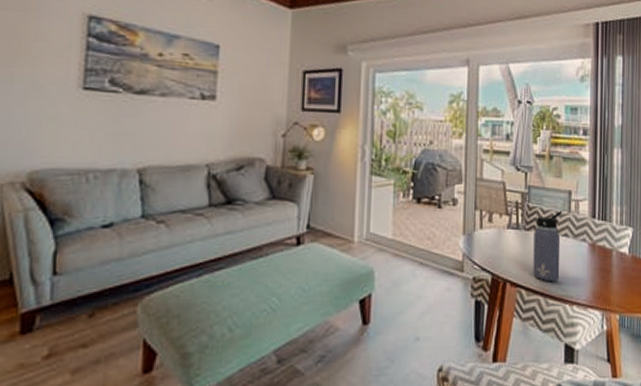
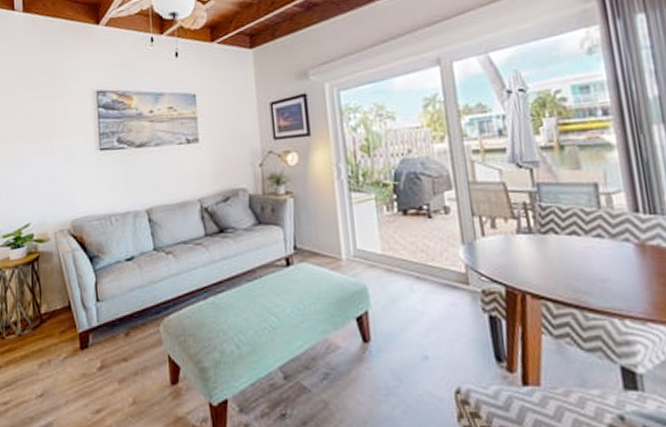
water bottle: present [533,211,563,282] -> none [553,208,599,292]

